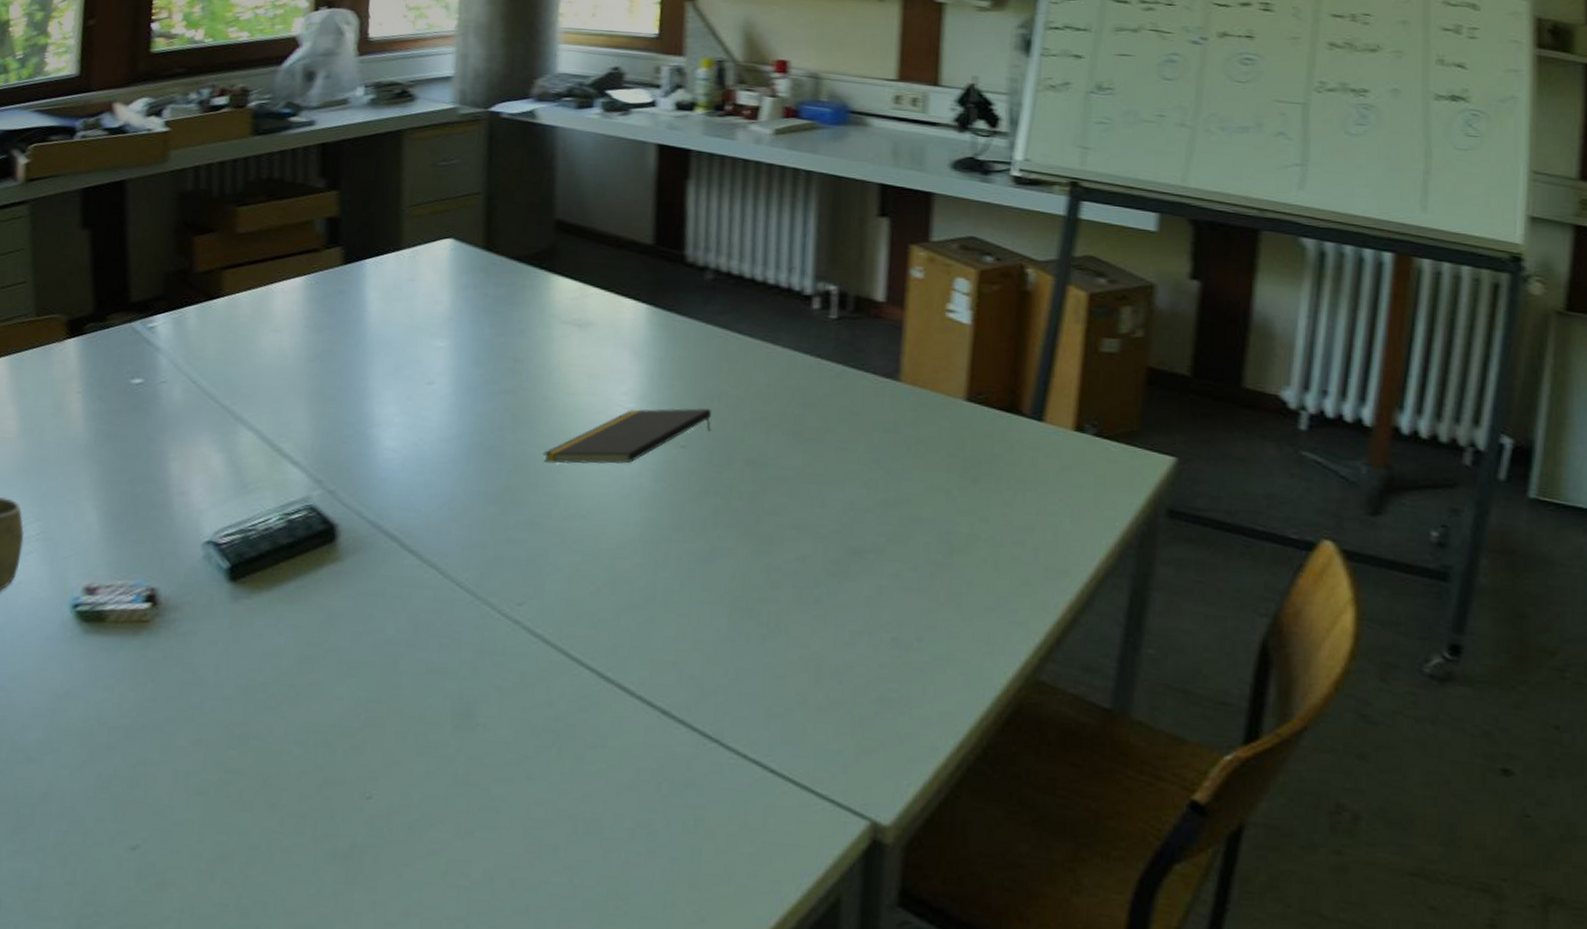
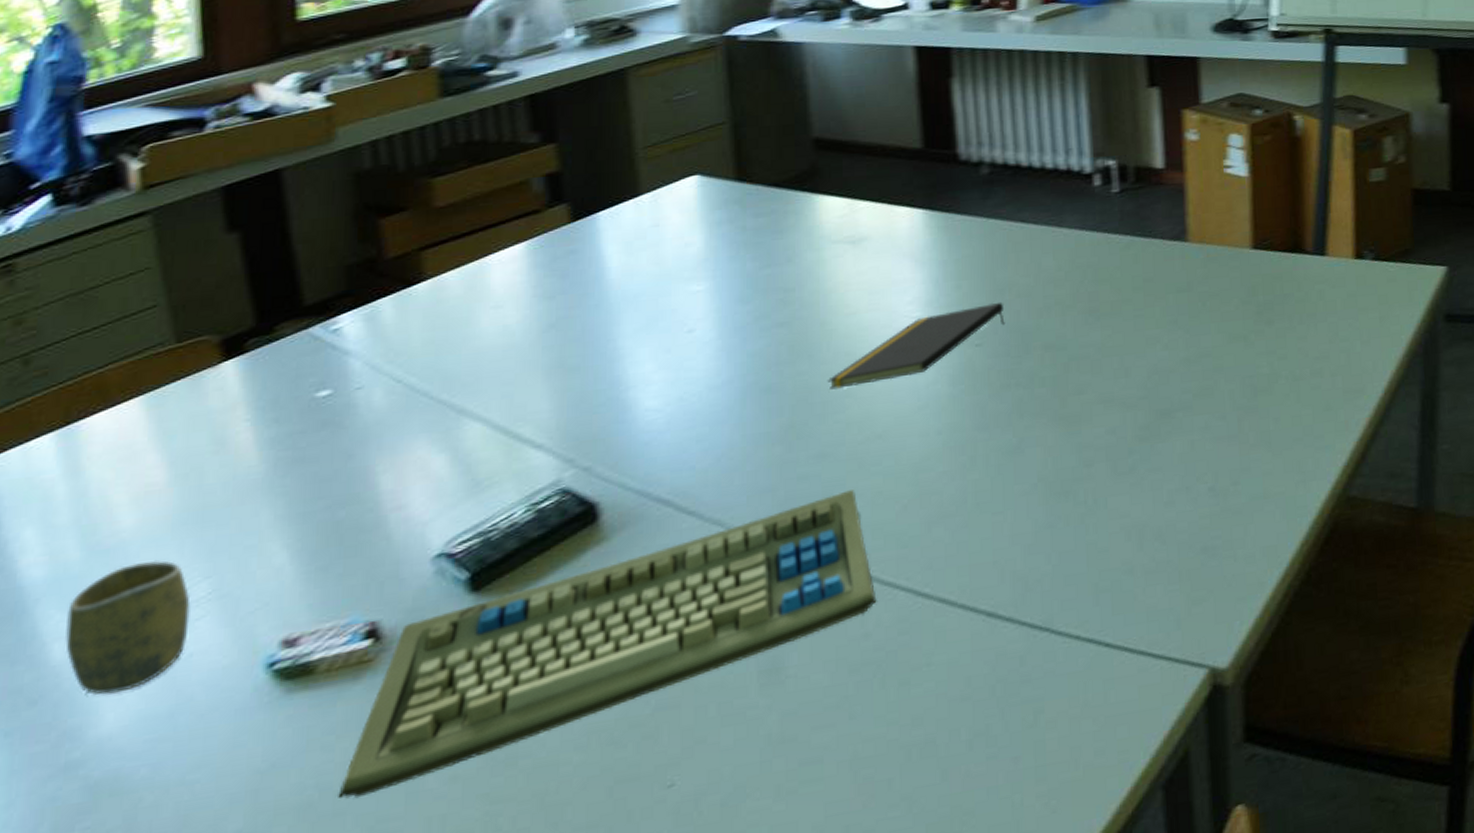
computer keyboard: none [112,562,564,738] -> present [338,490,877,799]

